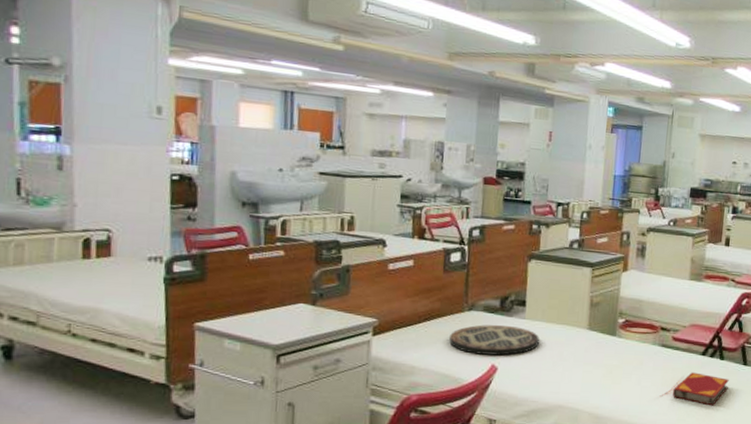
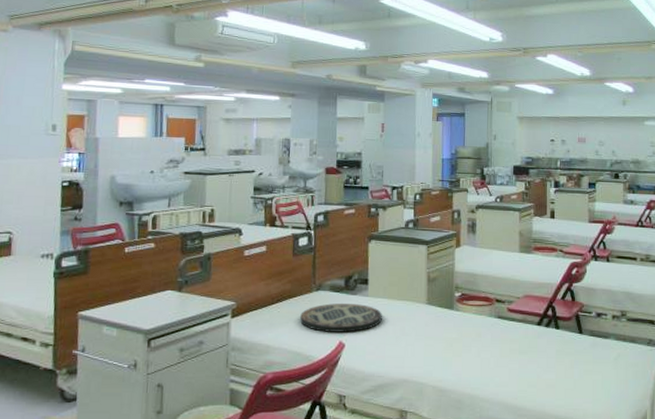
hardback book: present [673,372,729,406] -> none [512,342,566,376]

